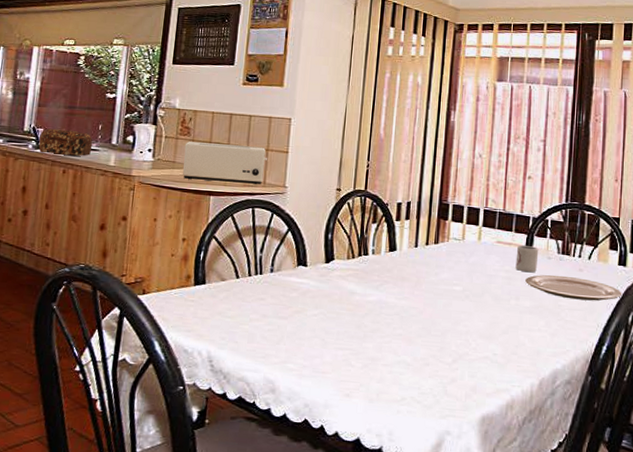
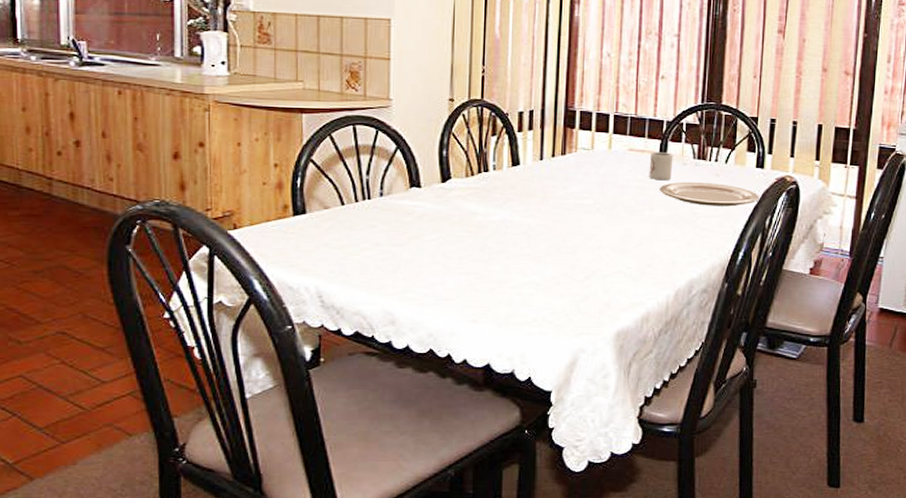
bread loaf: present [38,128,93,156] -> none [83,40,151,73]
toaster: present [182,141,268,185] -> none [265,51,367,99]

